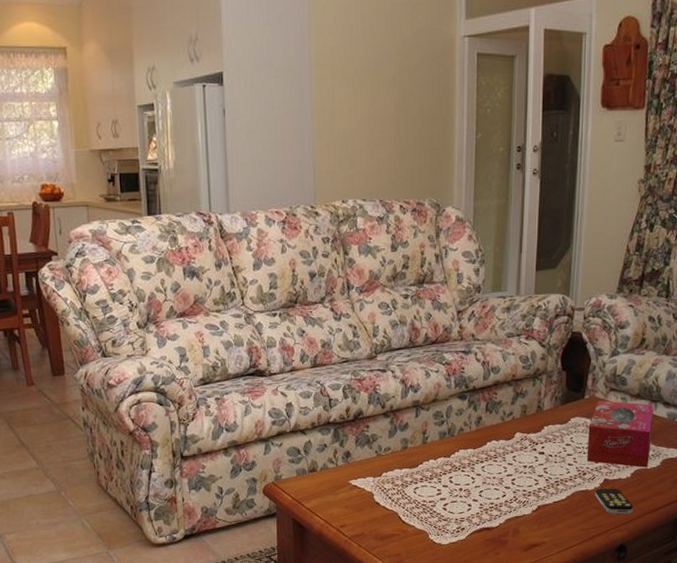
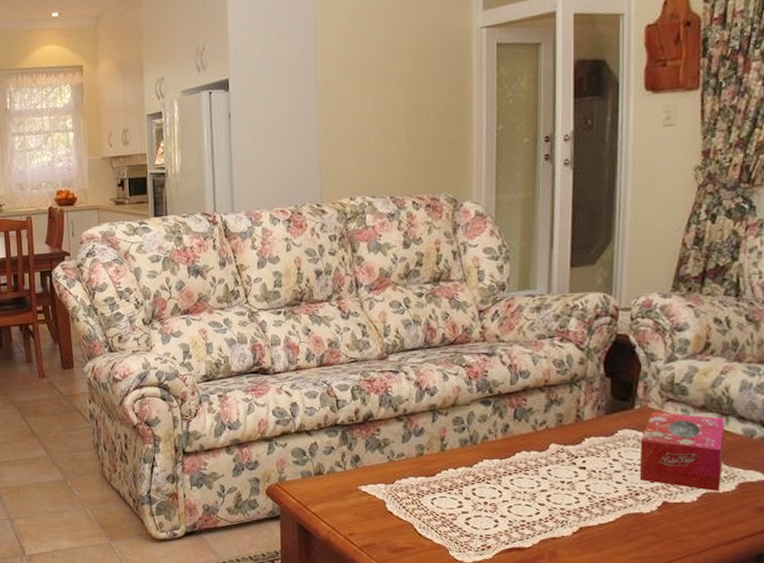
remote control: present [594,488,634,515] -> none [651,512,702,545]

